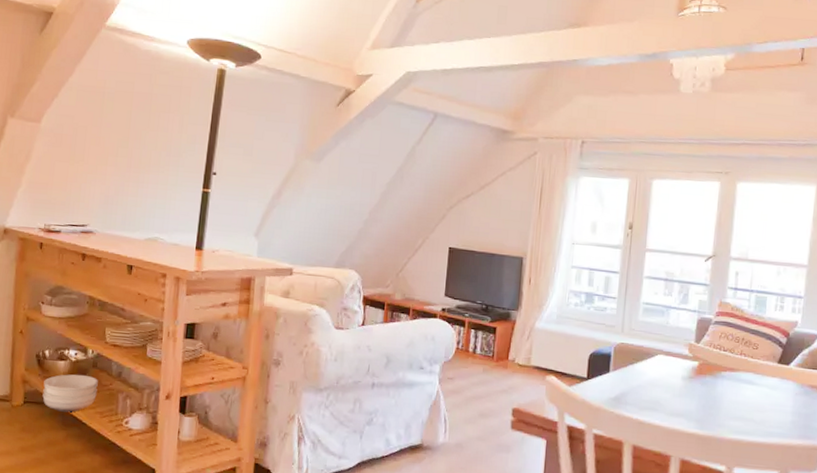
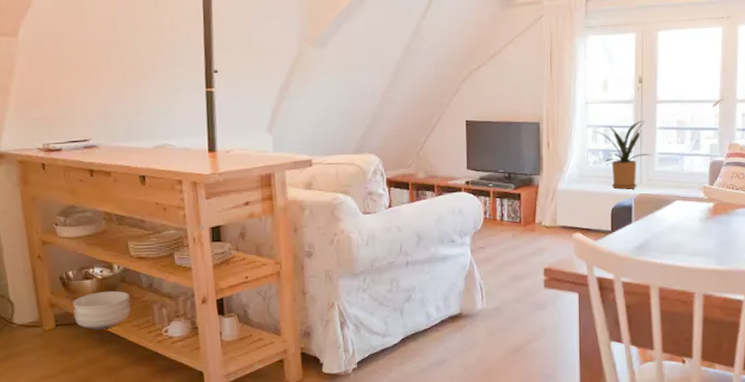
house plant: none [577,266,637,338] -> present [593,120,652,190]

